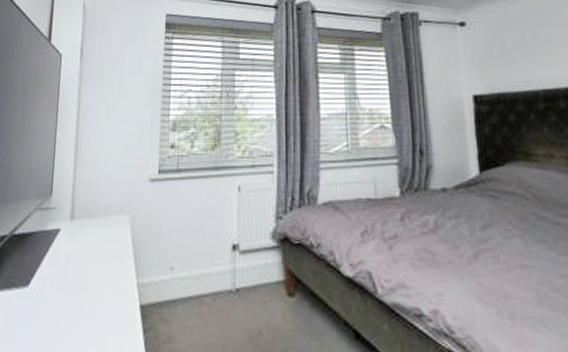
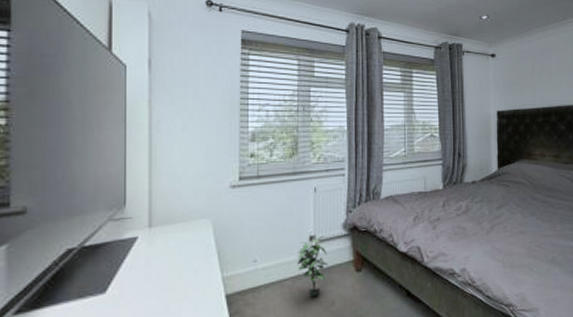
potted plant: none [217,245,254,321] -> present [296,235,329,297]

